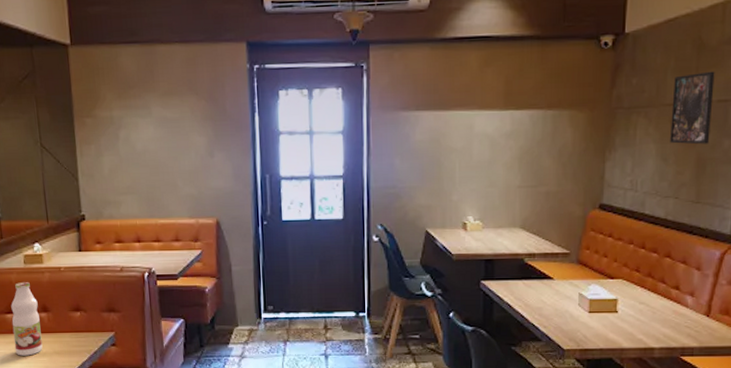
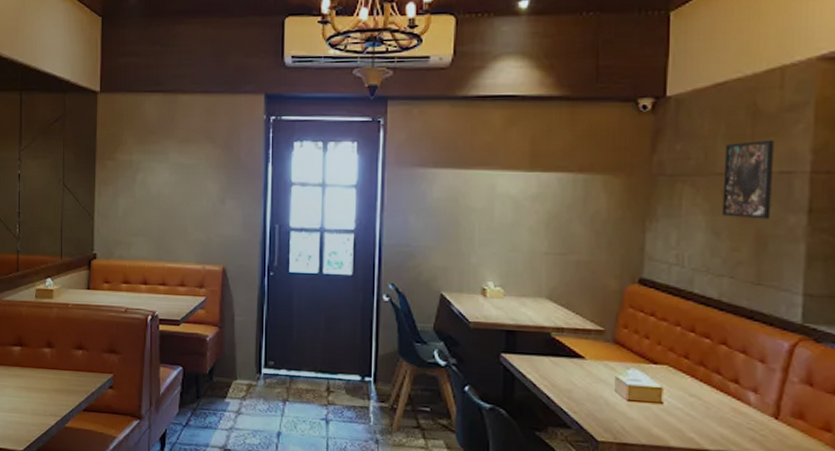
beverage bottle: present [11,281,43,356] -> none [17,315,43,391]

